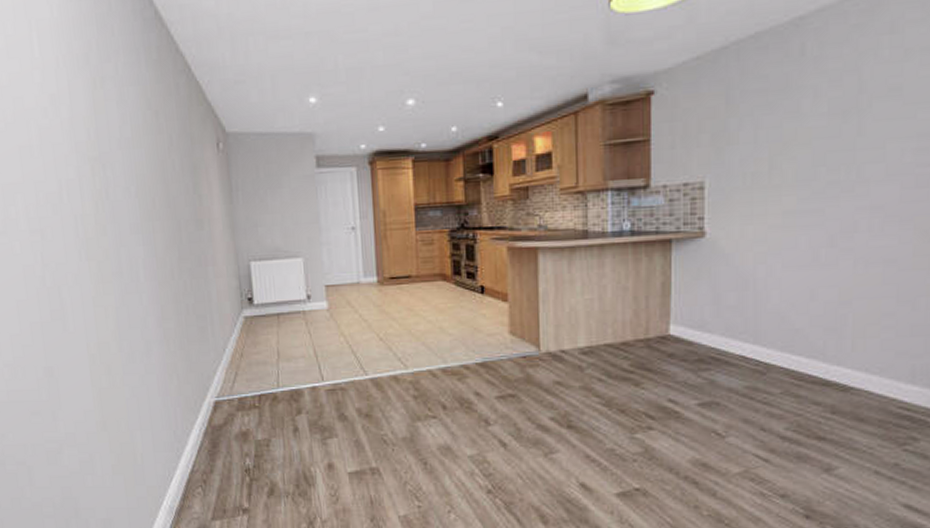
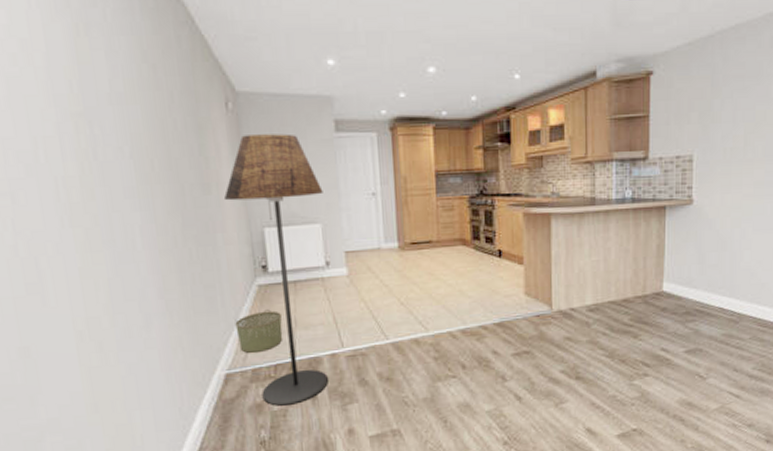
floor lamp: none [214,171,309,436] -> present [223,134,328,406]
basket: none [223,340,267,382] -> present [235,309,283,353]

